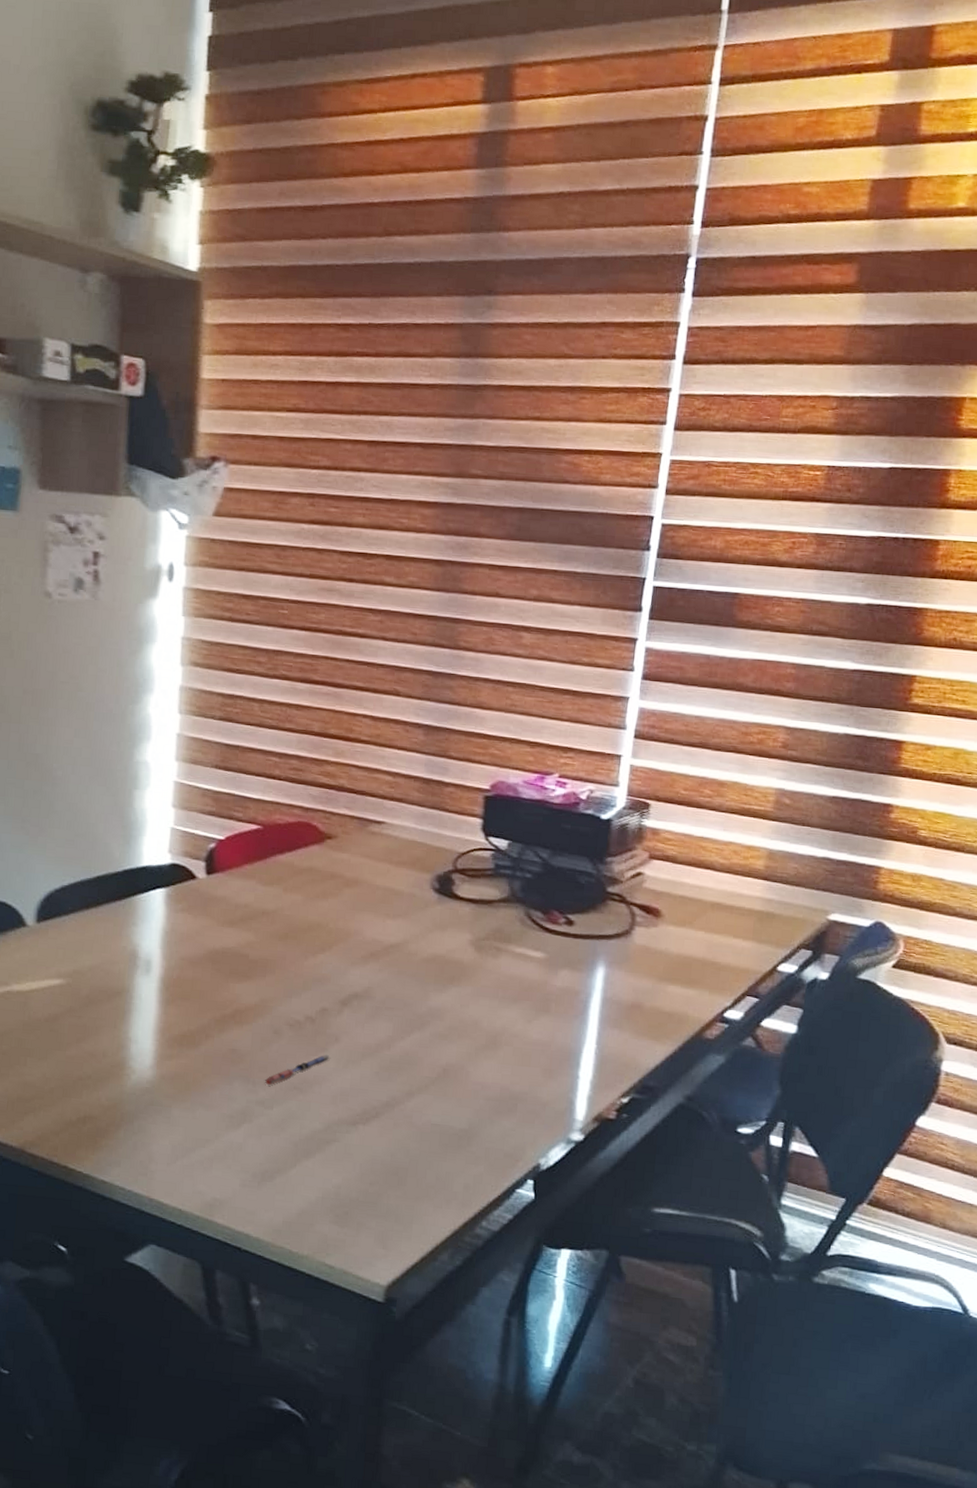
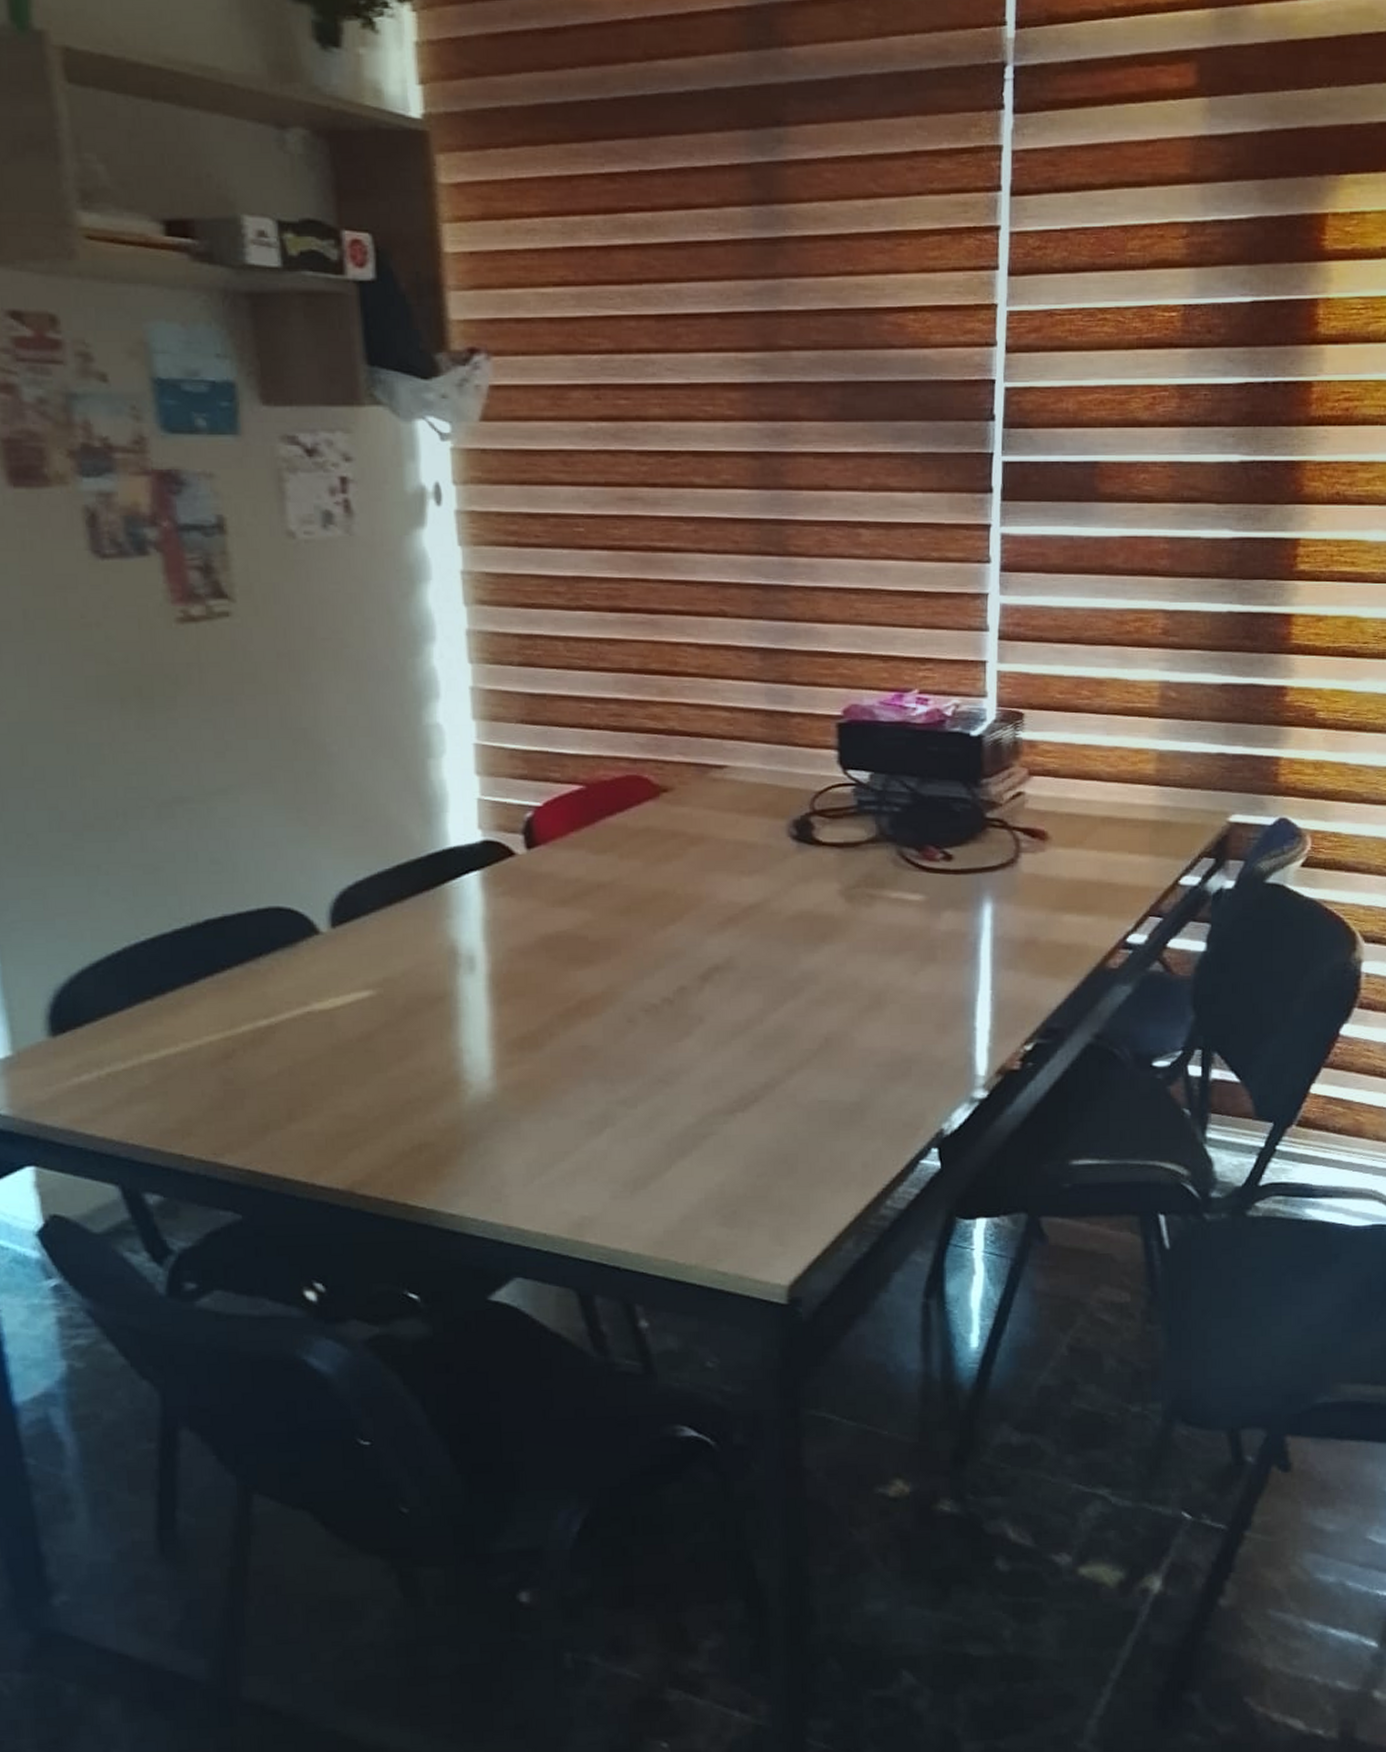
pen: present [264,1054,331,1085] -> none [623,1038,697,1081]

